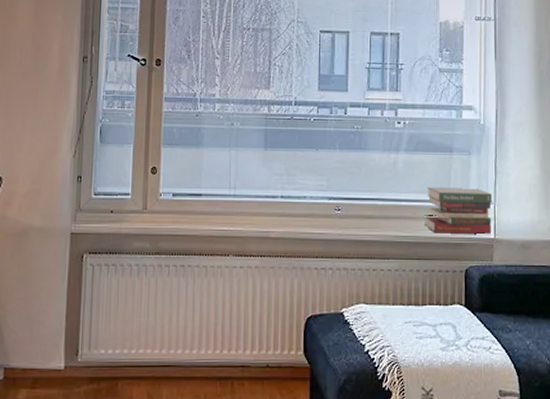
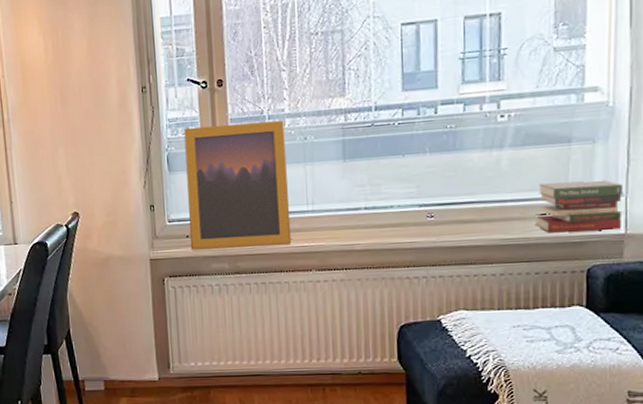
picture frame: none [113,101,214,228] -> present [184,120,292,250]

